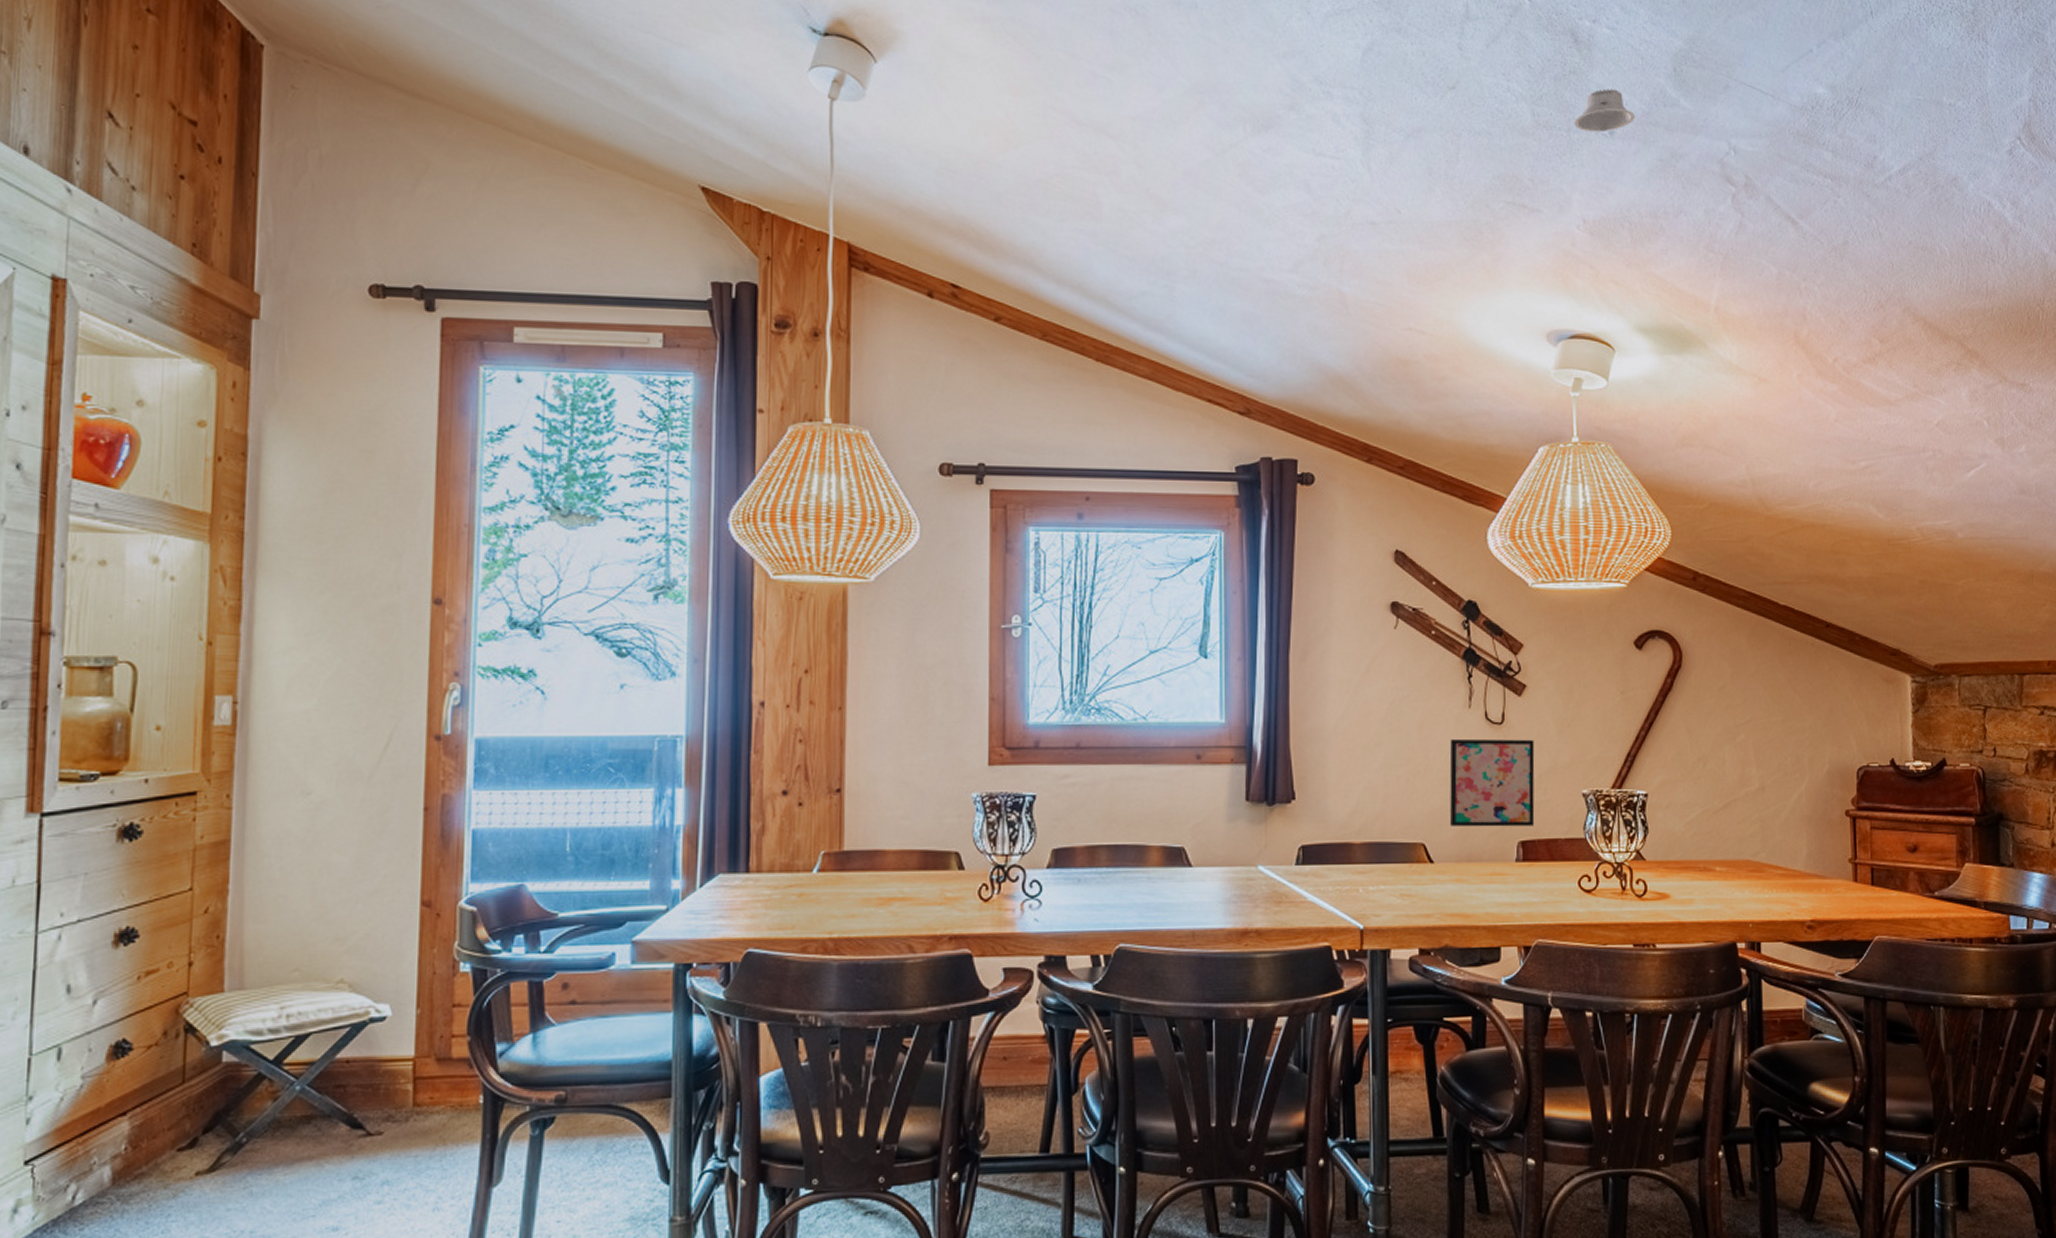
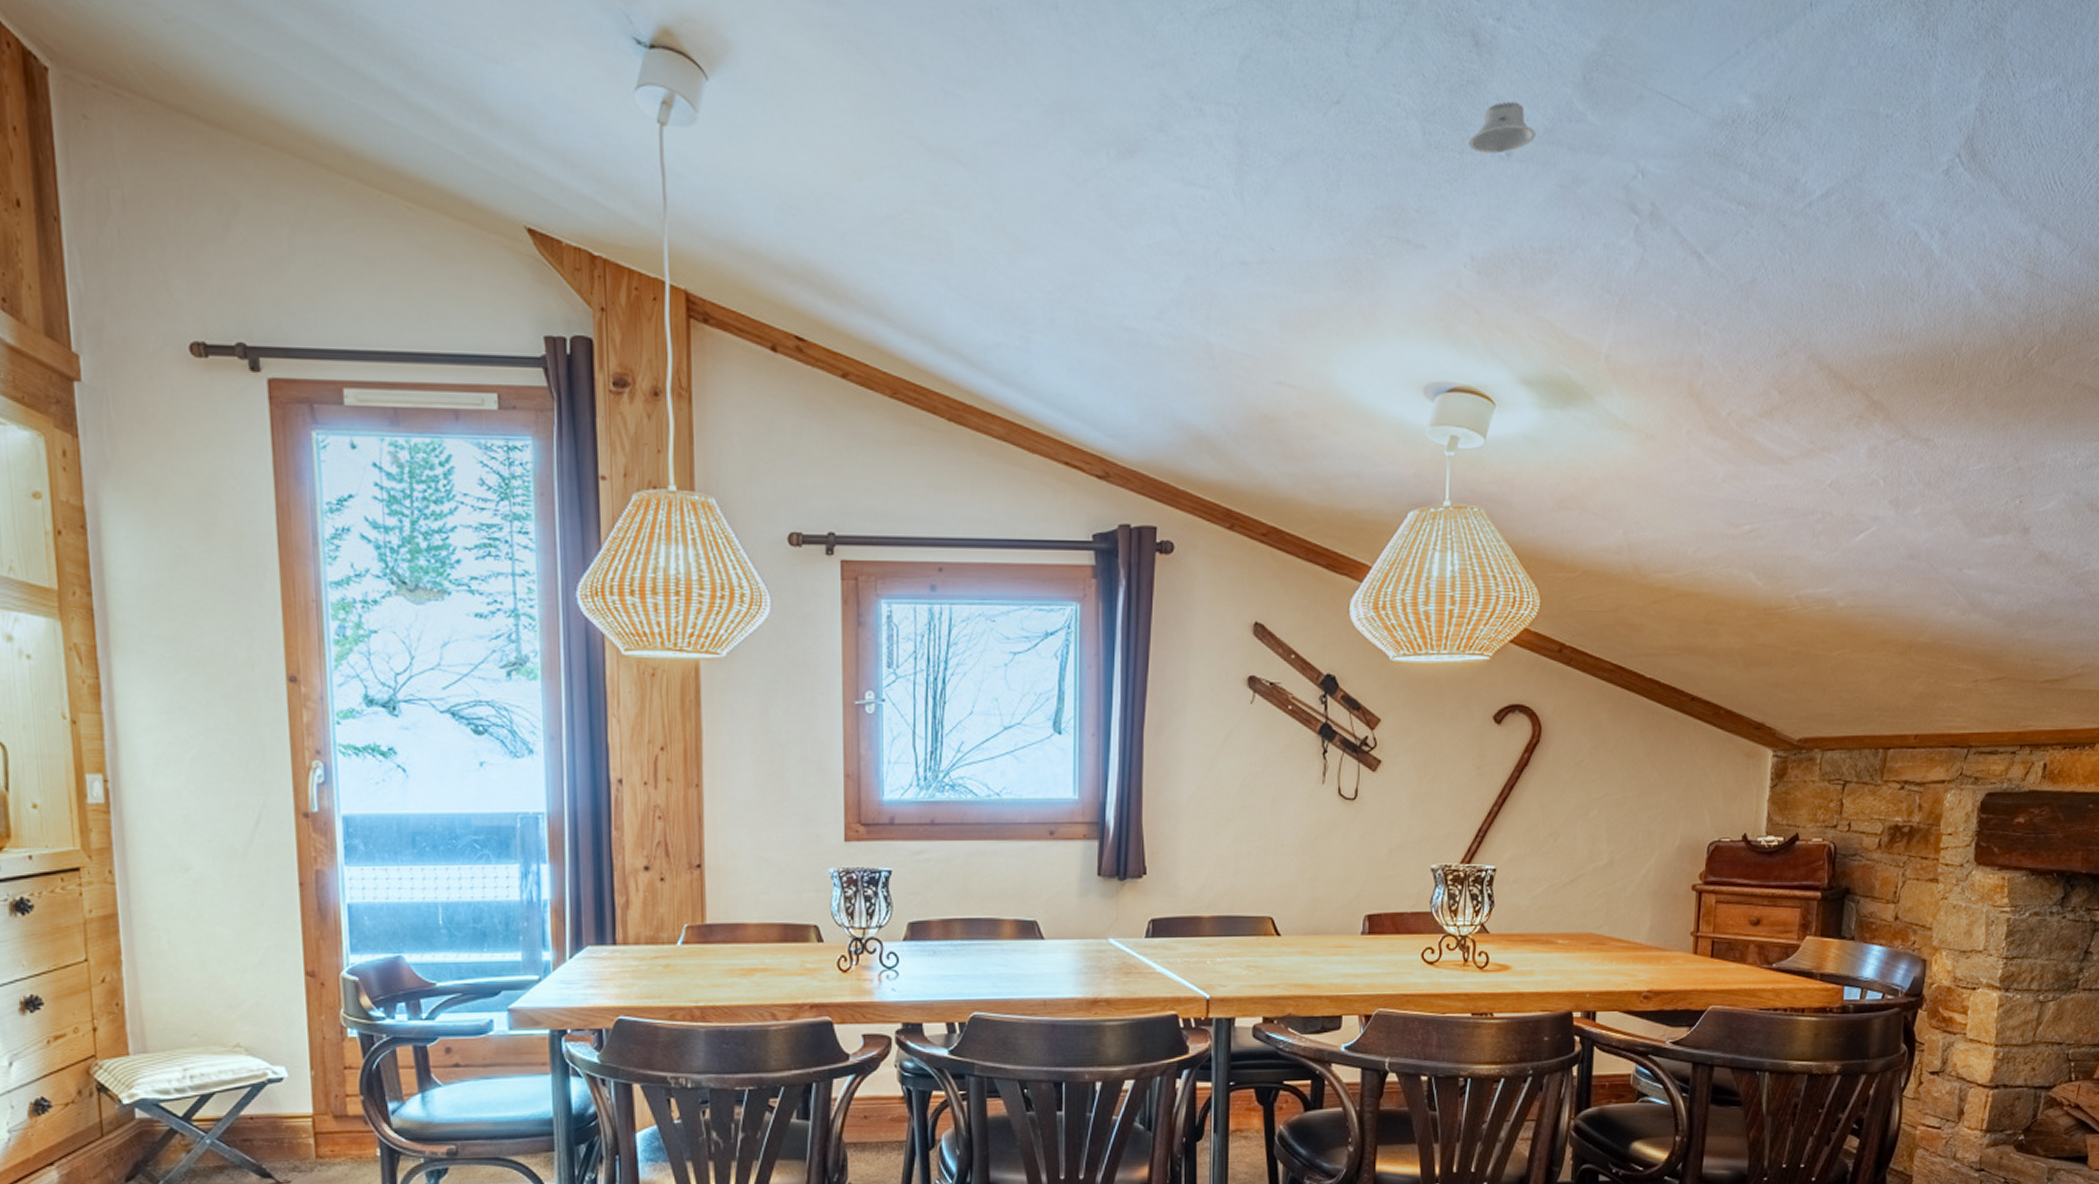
wall art: present [1449,738,1535,827] -> none [1299,814,1386,901]

